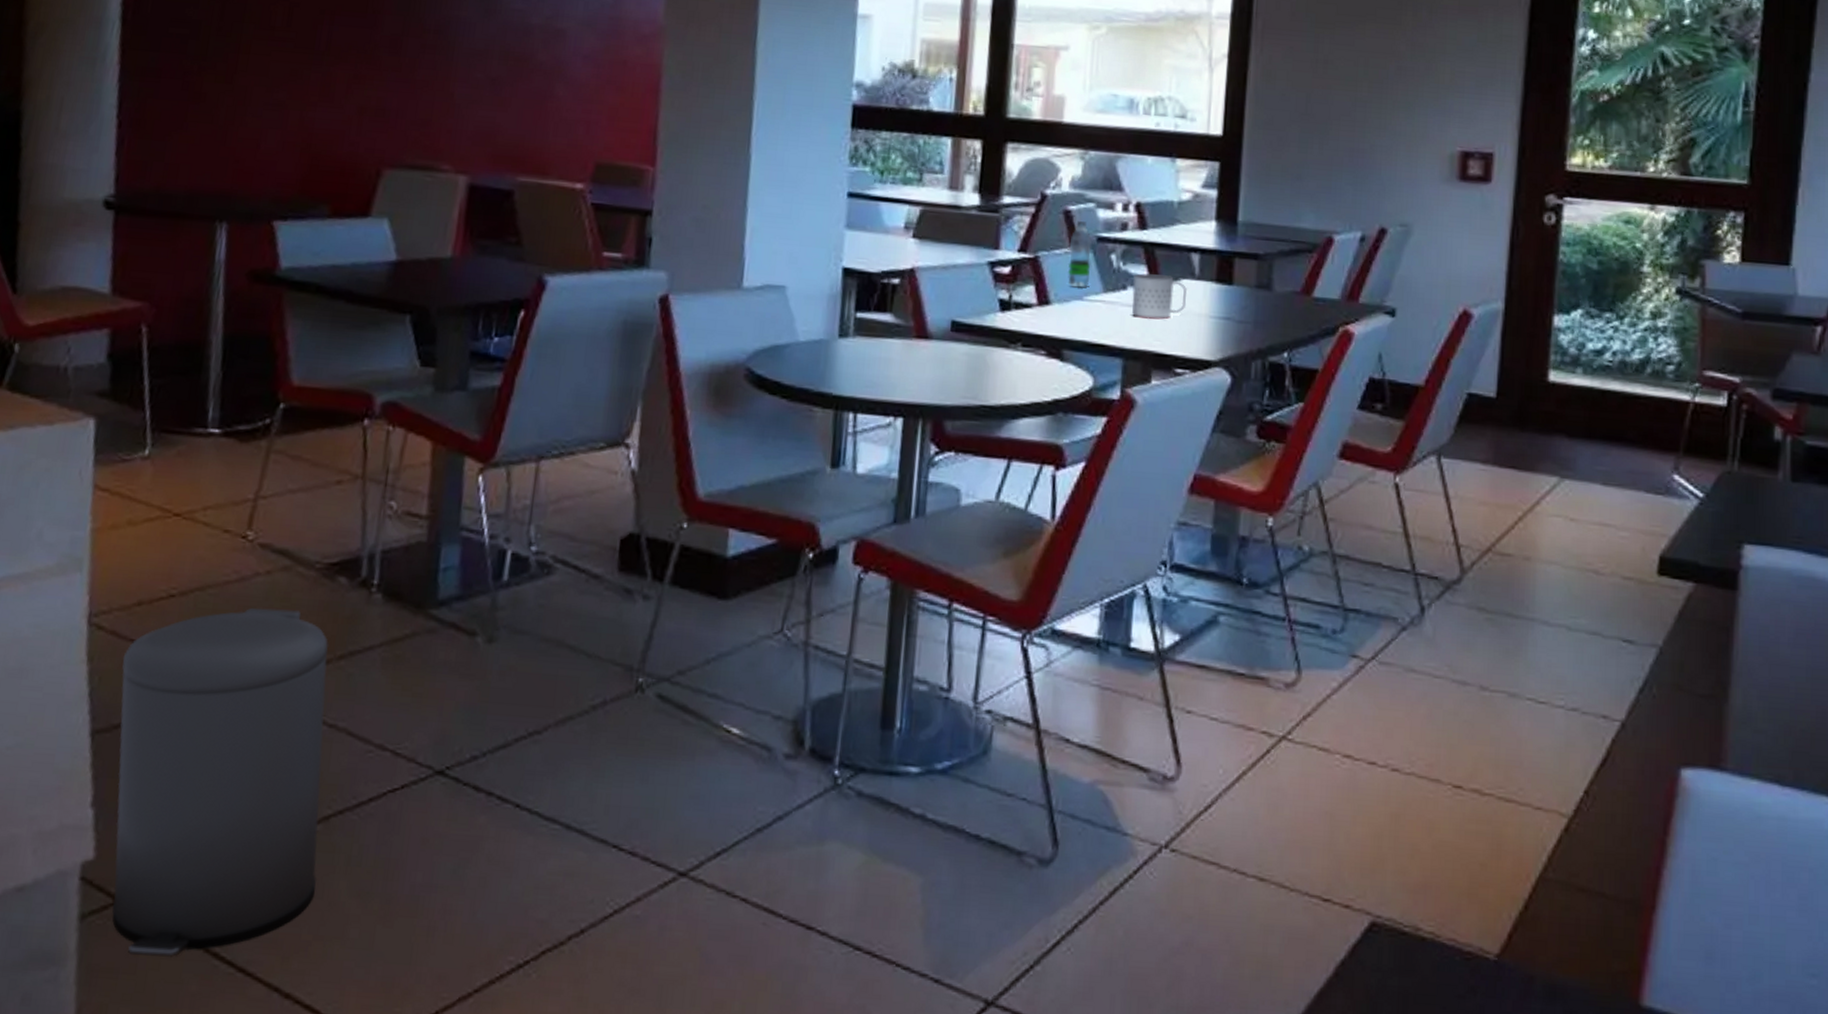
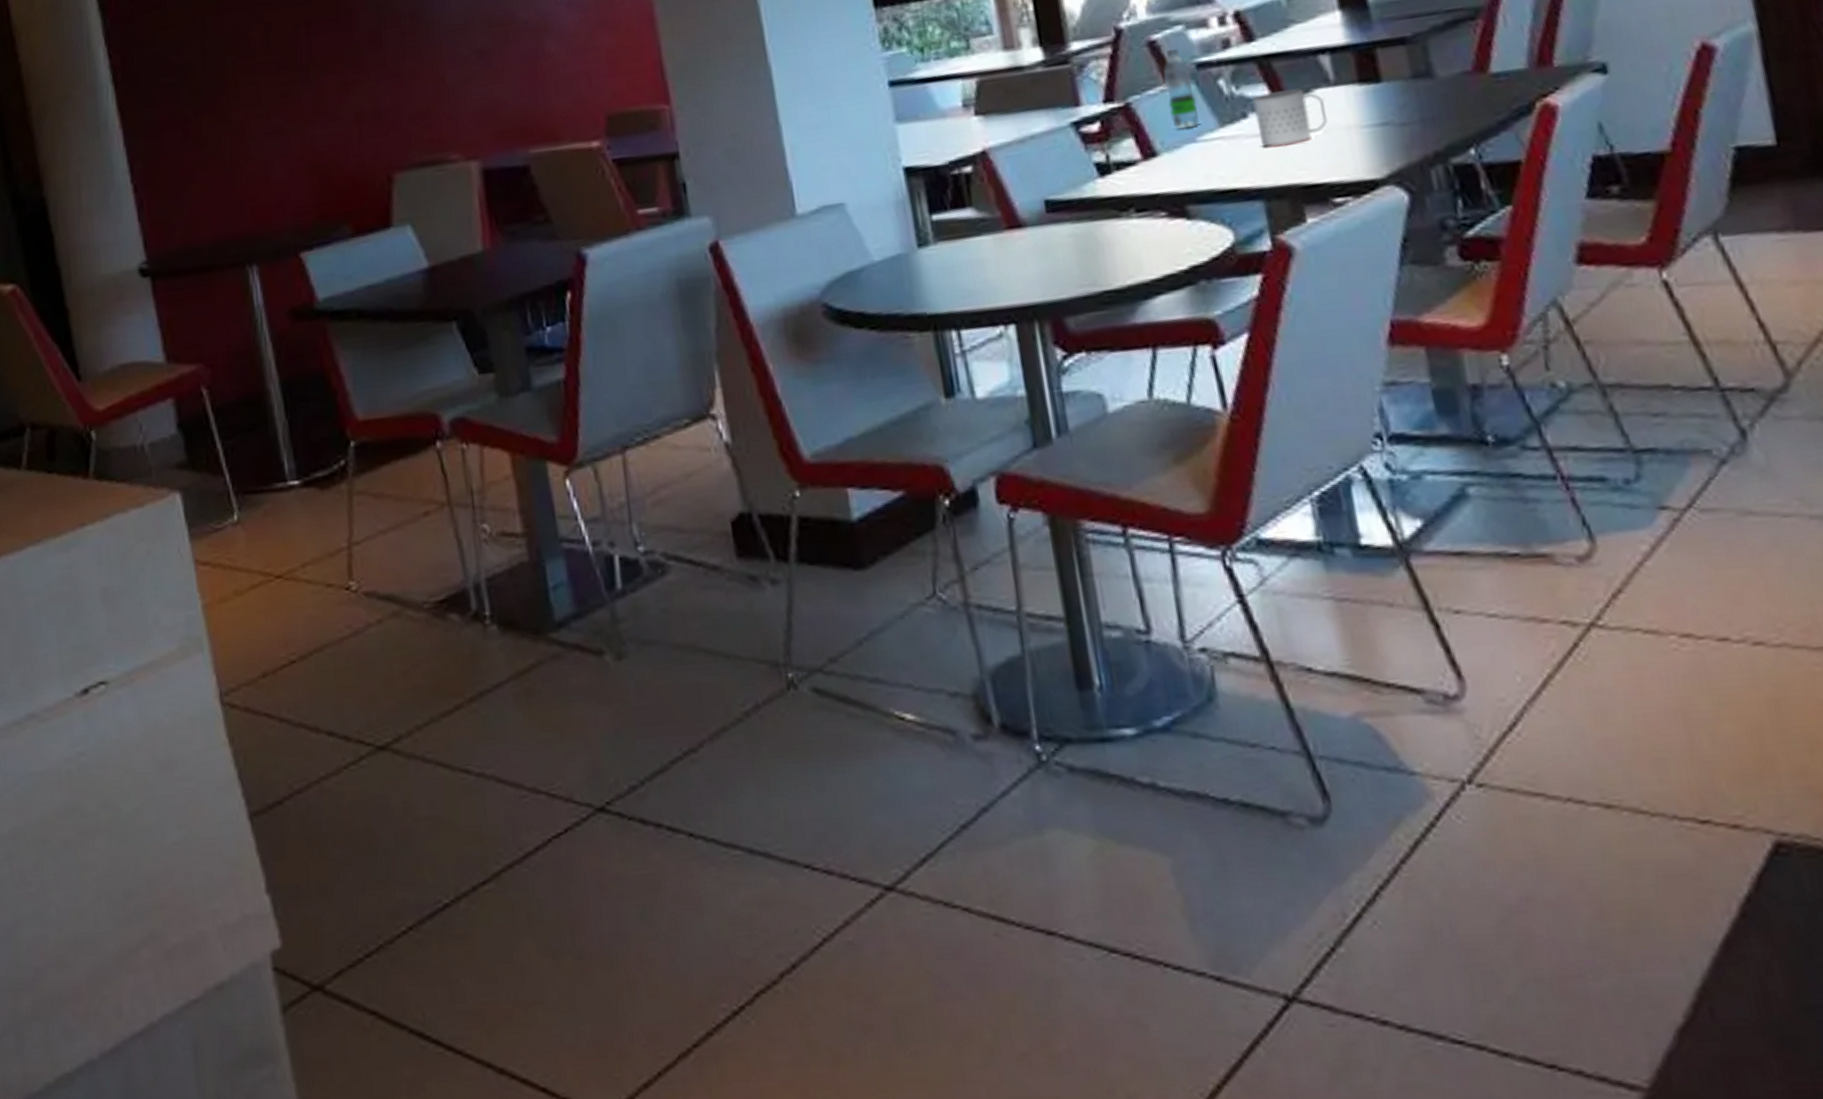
pedal bin: present [112,607,329,957] -> none [261,657,504,1044]

